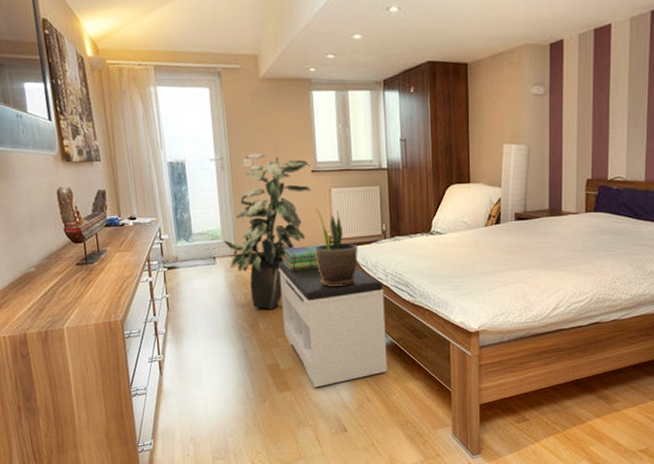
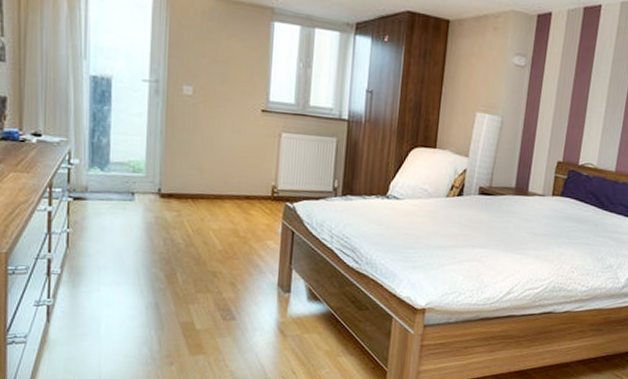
indoor plant: present [224,153,312,310] -> none [147,80,261,260]
bench: present [278,262,388,388] -> none [205,207,327,354]
stack of books: present [281,244,333,271] -> none [213,192,276,220]
potted plant: present [315,208,358,287] -> none [253,152,303,244]

